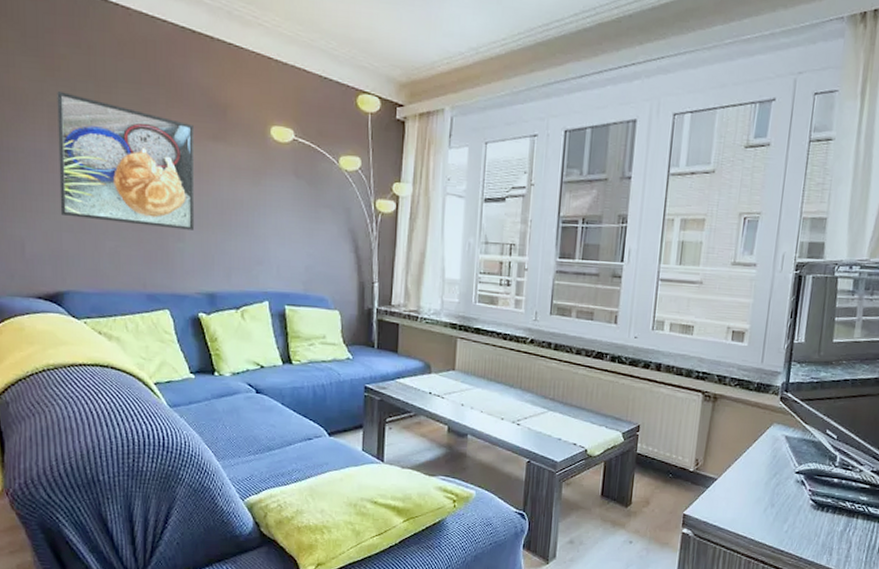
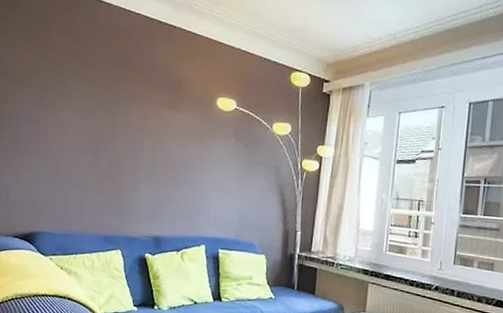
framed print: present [57,91,195,230] -> none [40,69,154,183]

